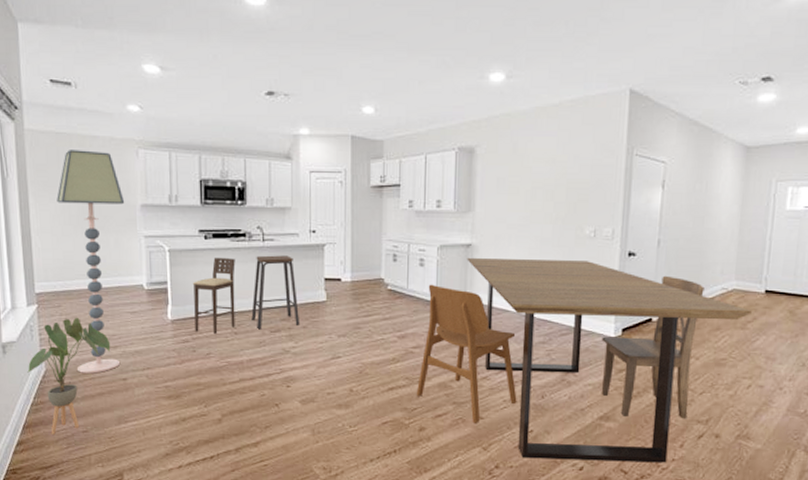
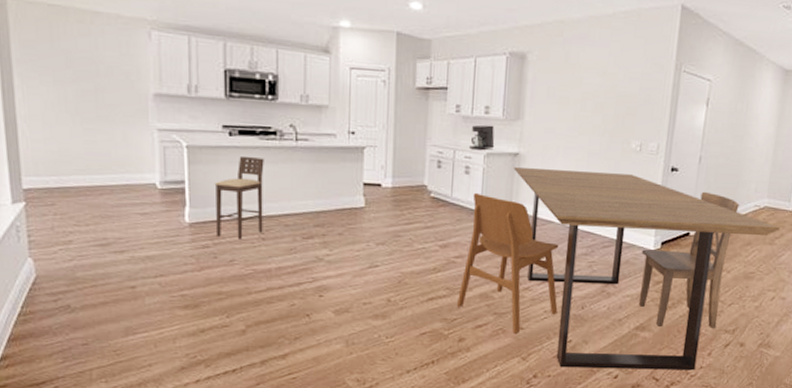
house plant: present [27,317,111,434] -> none [13,217,116,348]
floor lamp: present [57,150,125,374] -> none [49,25,135,281]
bar stool: present [251,255,300,330] -> none [281,156,336,236]
coffee maker: none [423,218,448,242] -> present [470,124,495,150]

